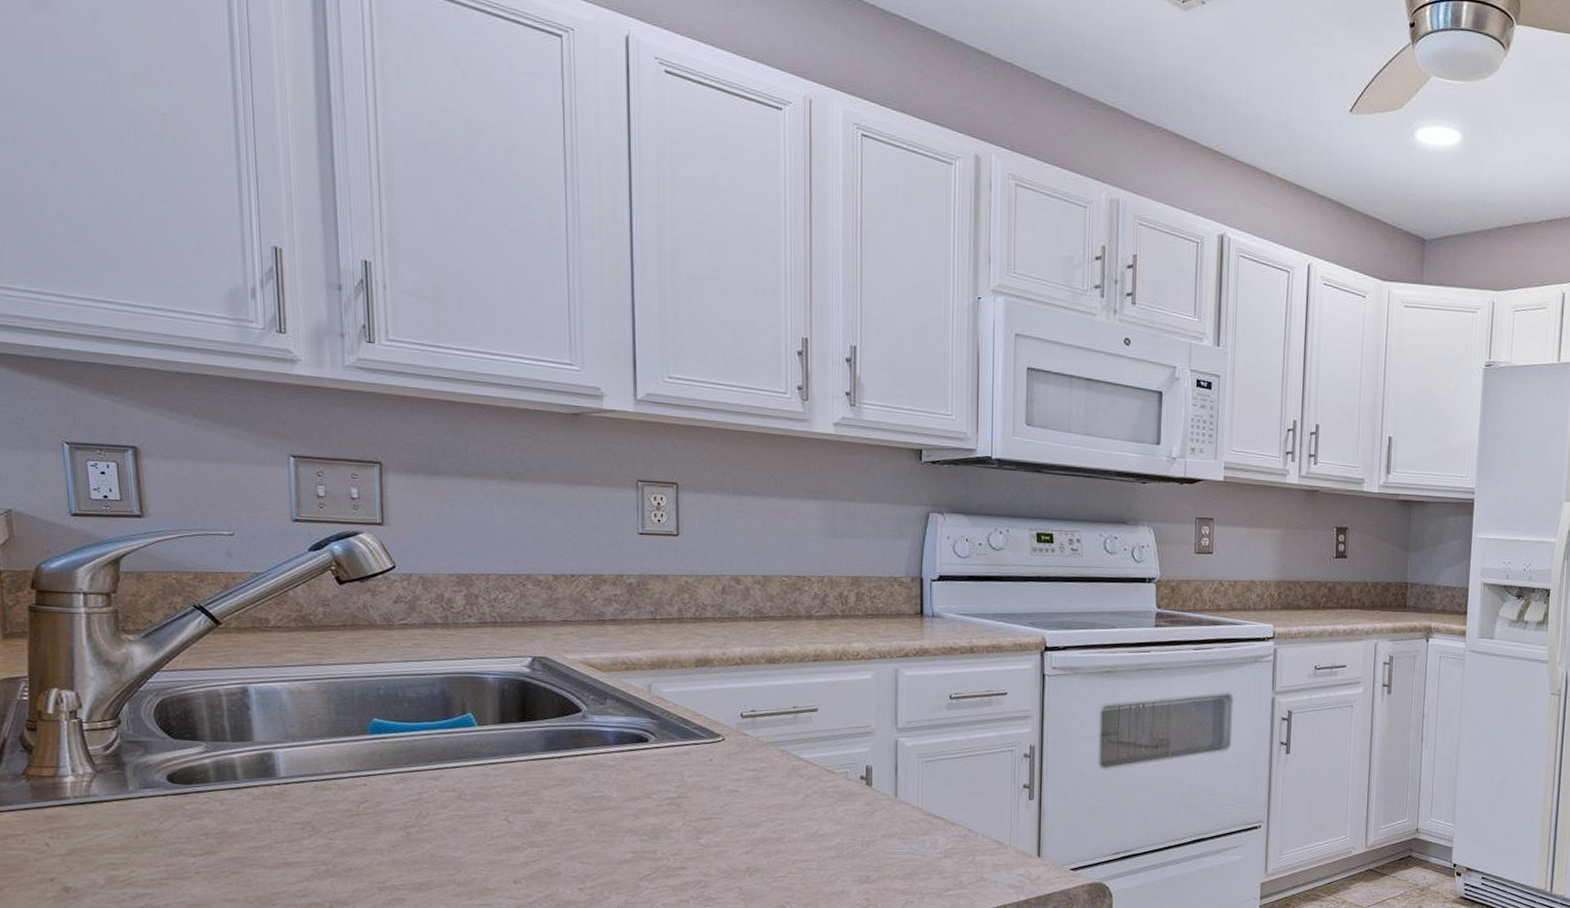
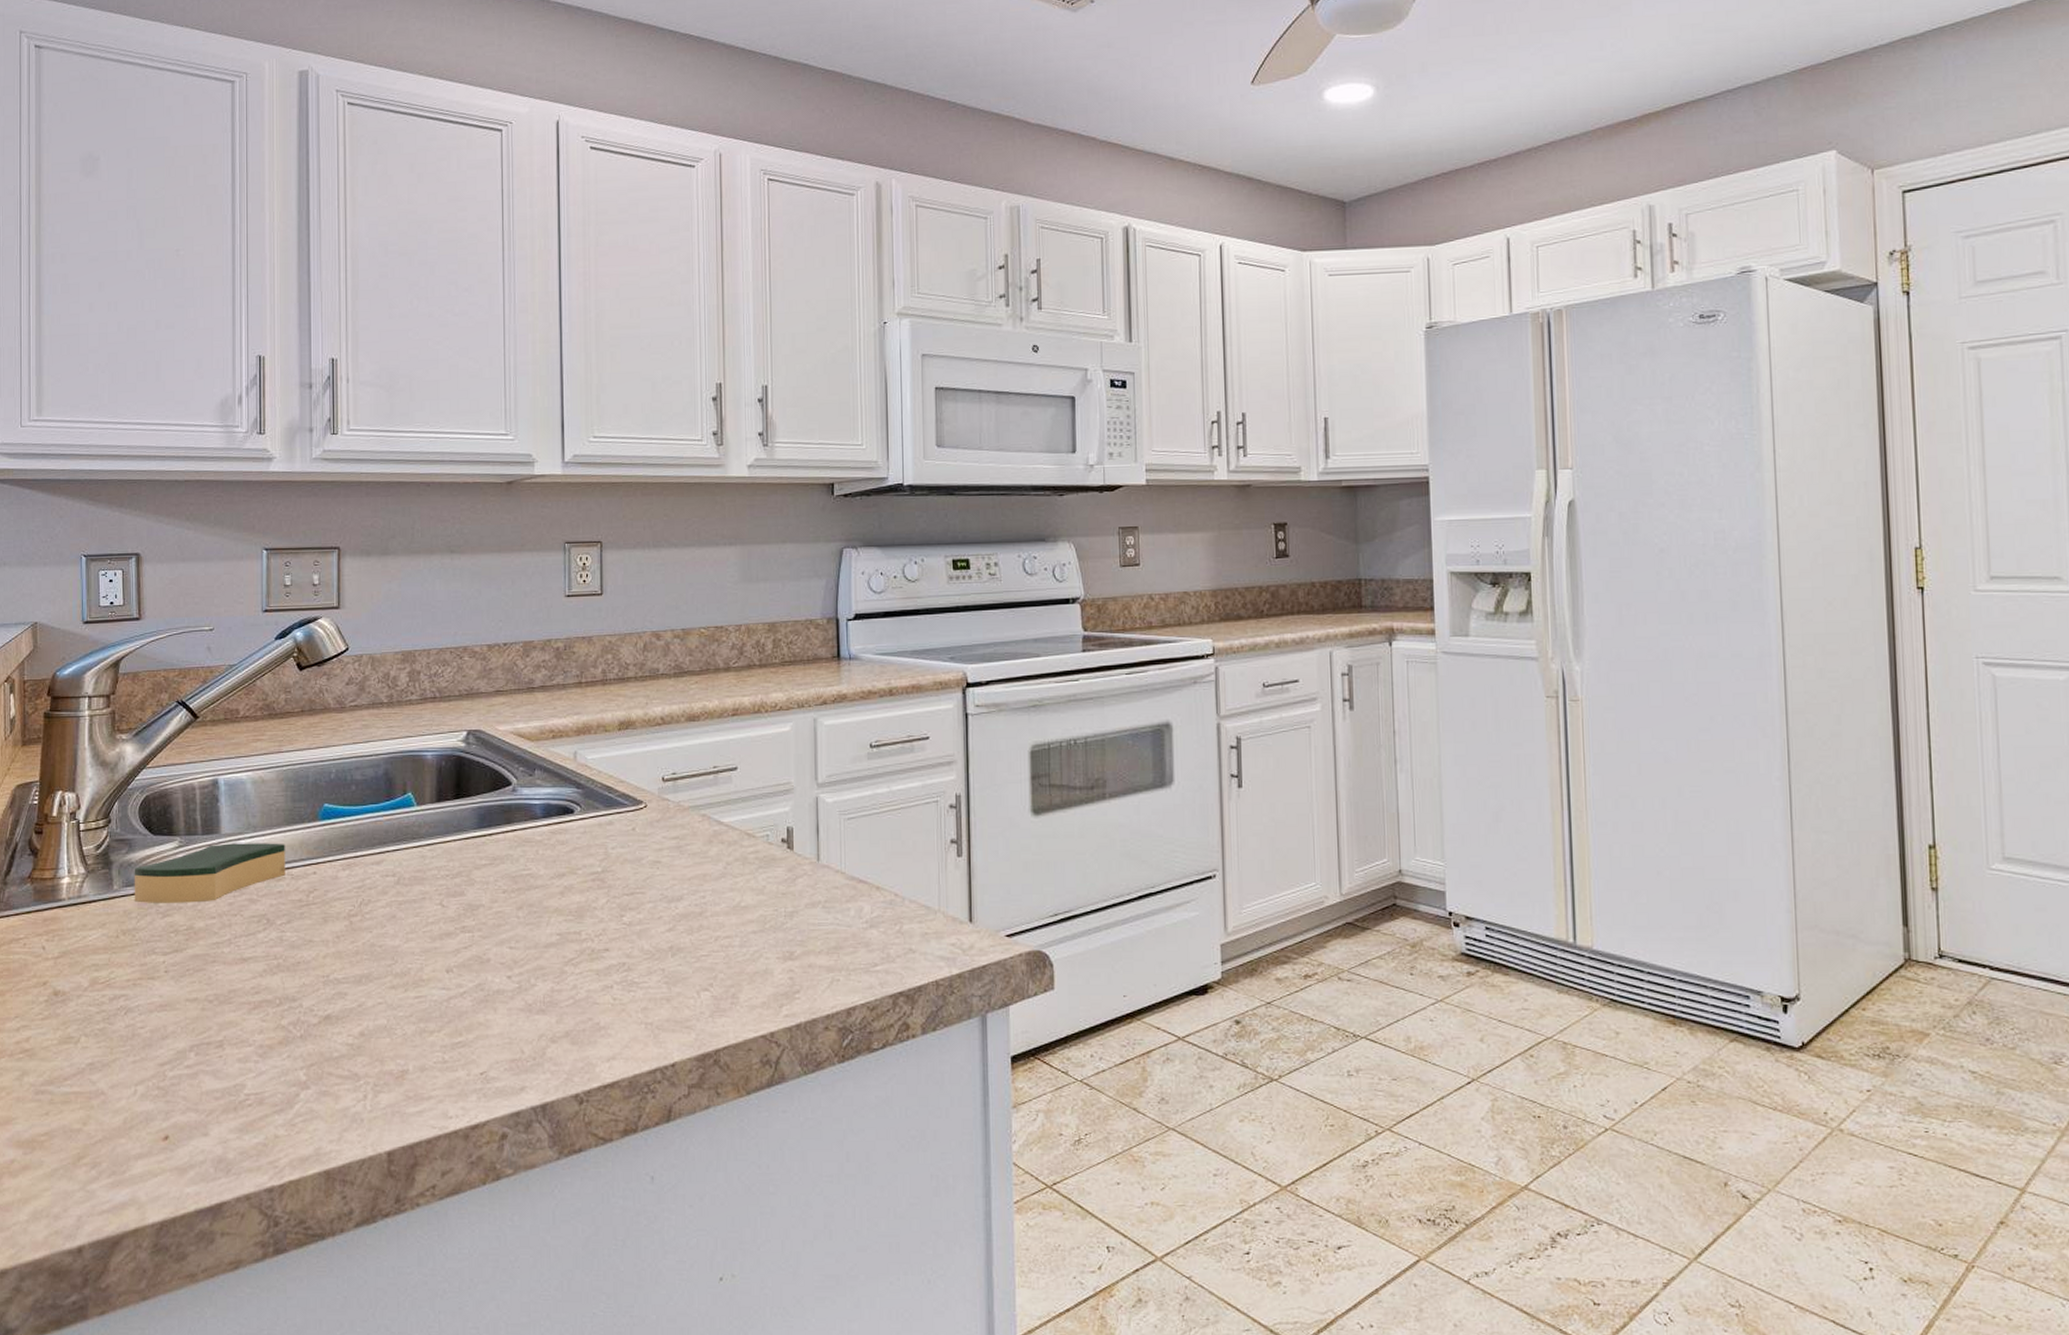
sponge: none [152,751,331,808] -> present [134,843,285,903]

